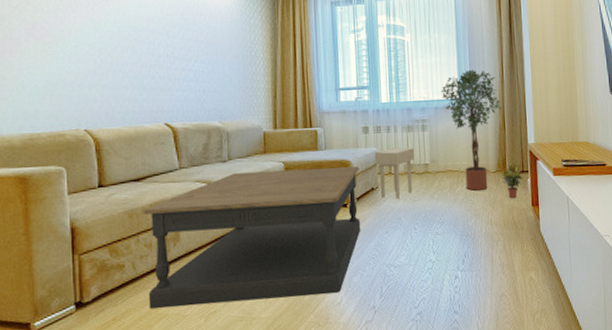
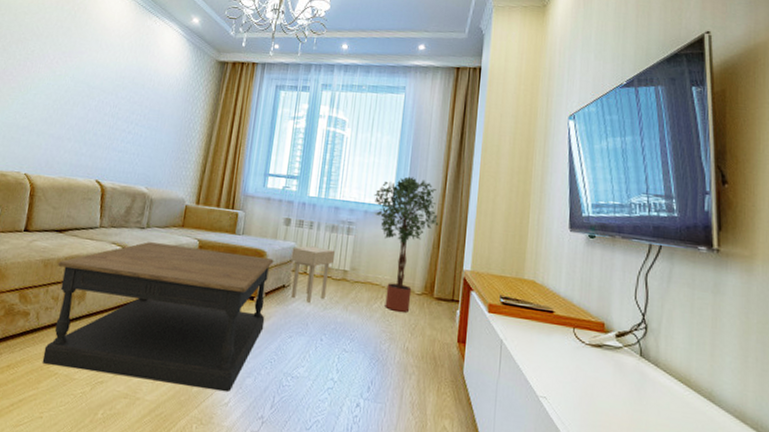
potted plant: present [502,162,523,198] -> none [427,286,452,329]

